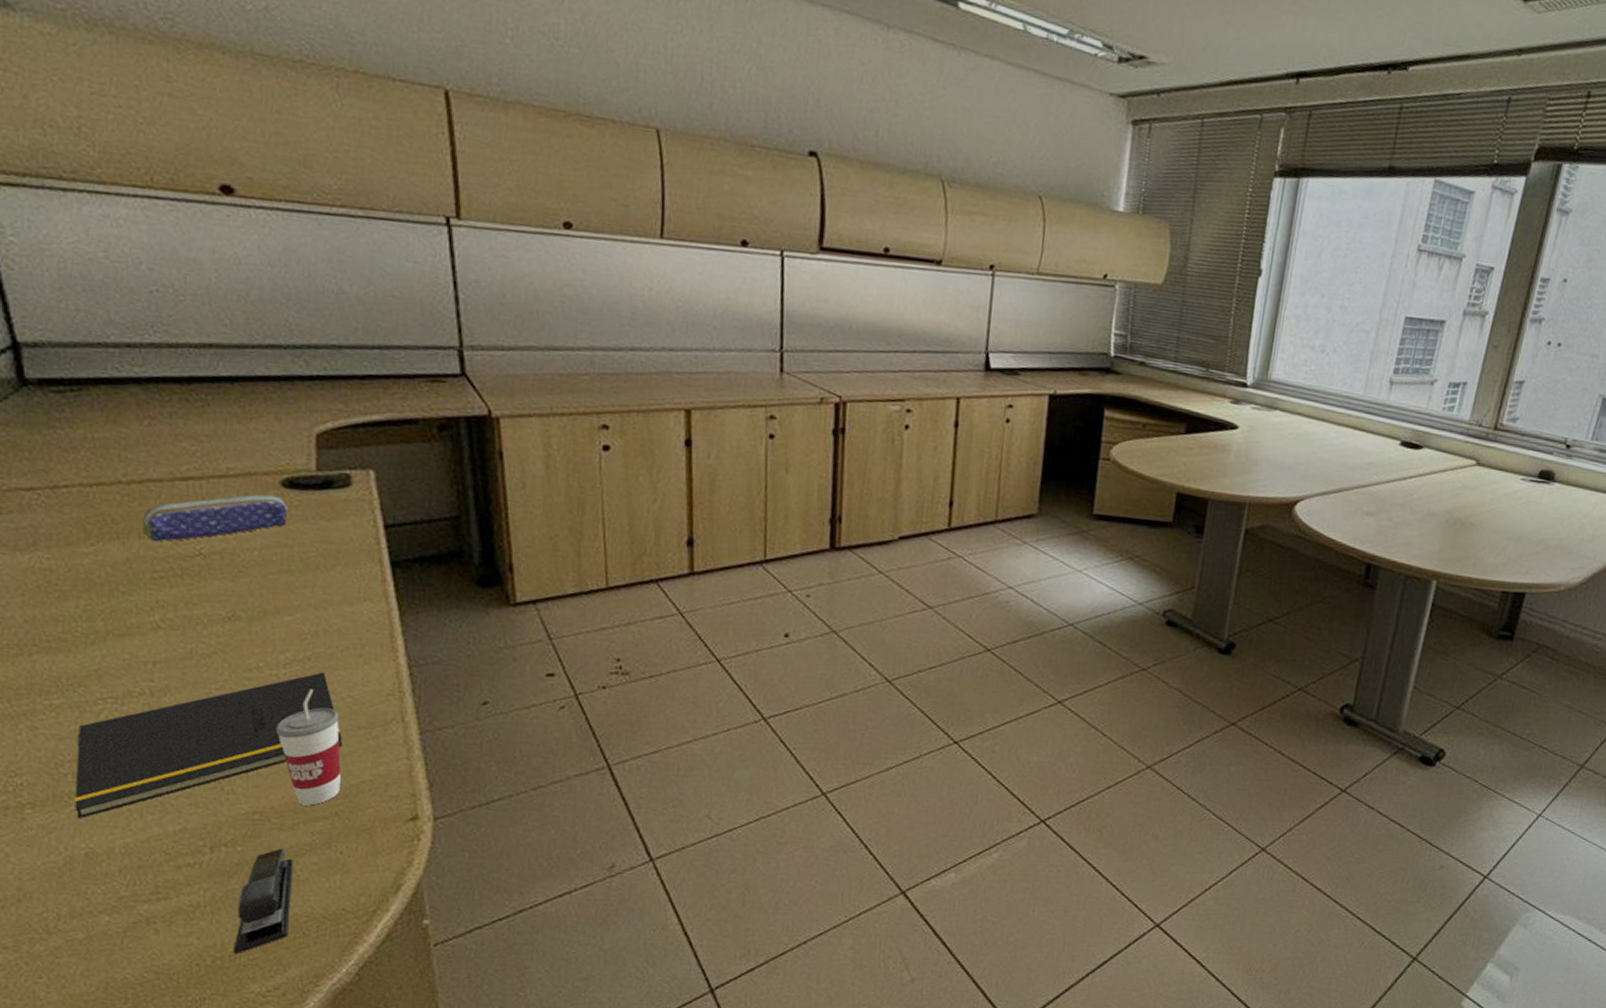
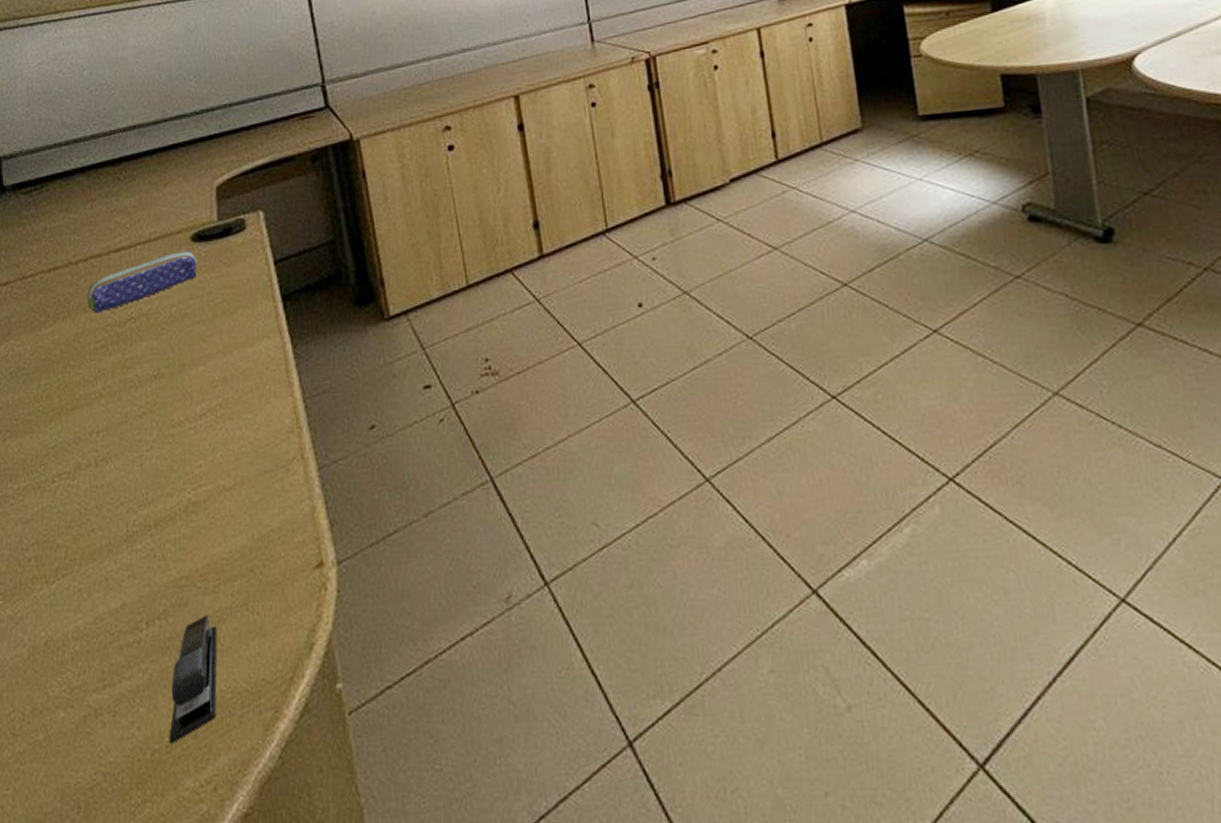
notepad: present [75,672,343,818] -> none [37,417,253,604]
cup: present [275,689,342,806] -> none [196,437,254,564]

